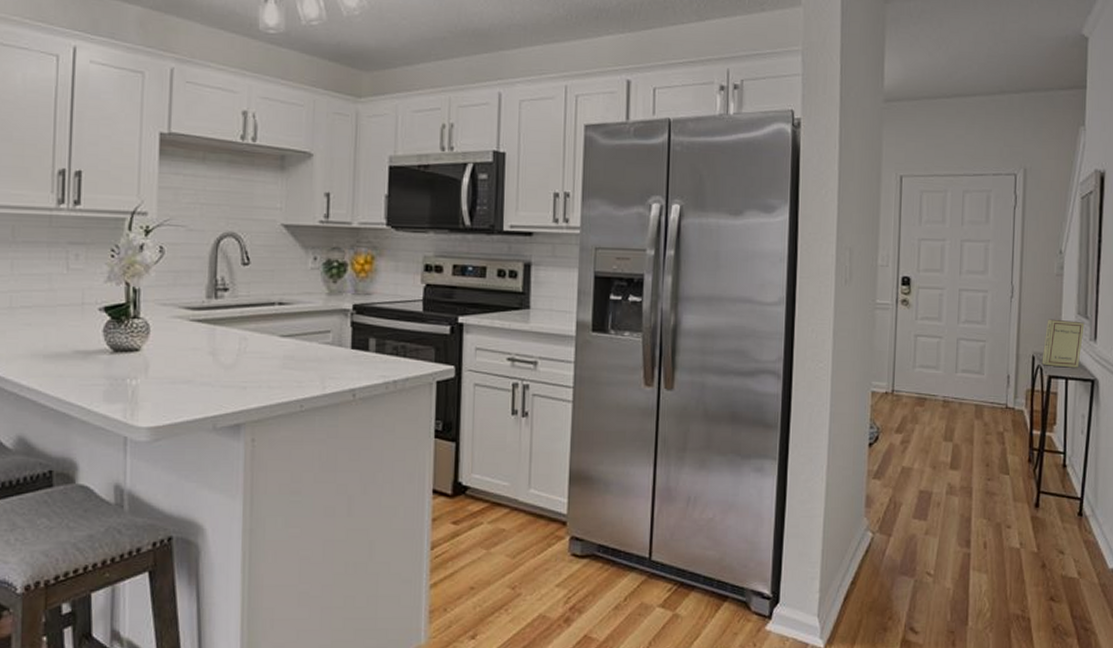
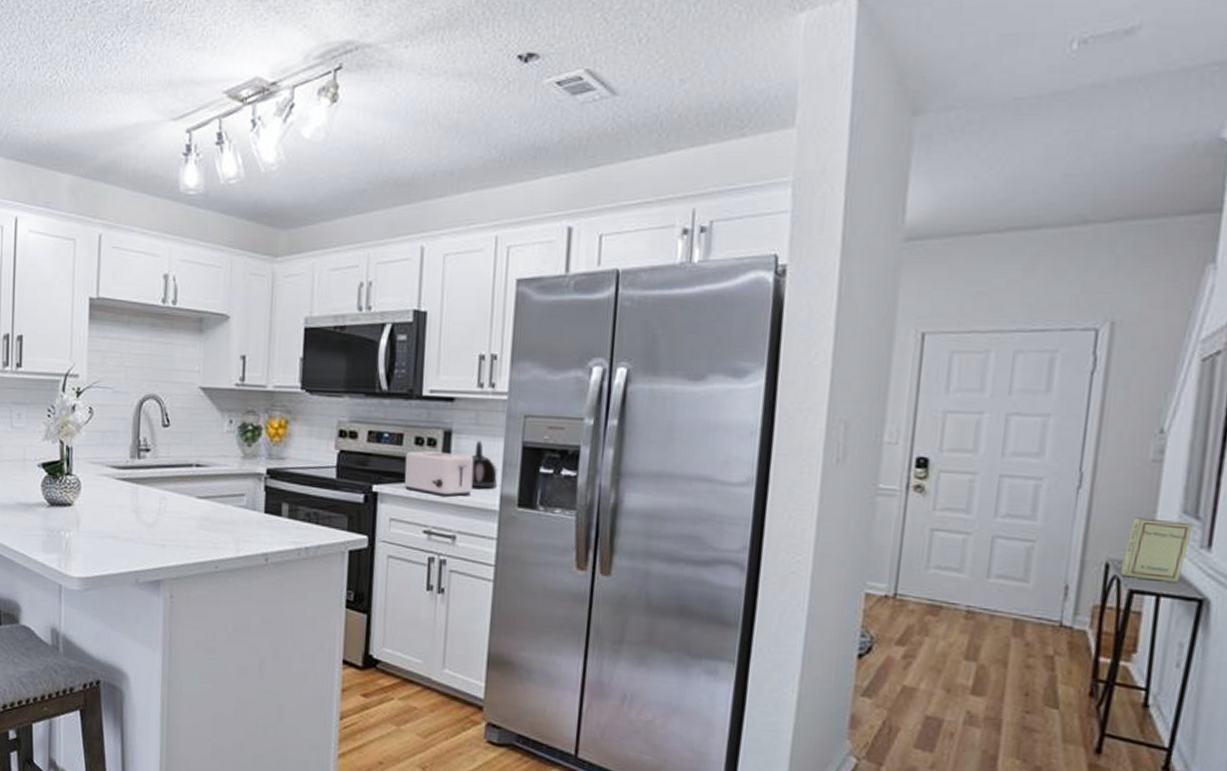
toaster: none [488,282,552,326] -> present [404,451,474,498]
kettle: none [549,272,573,317] -> present [471,441,497,490]

